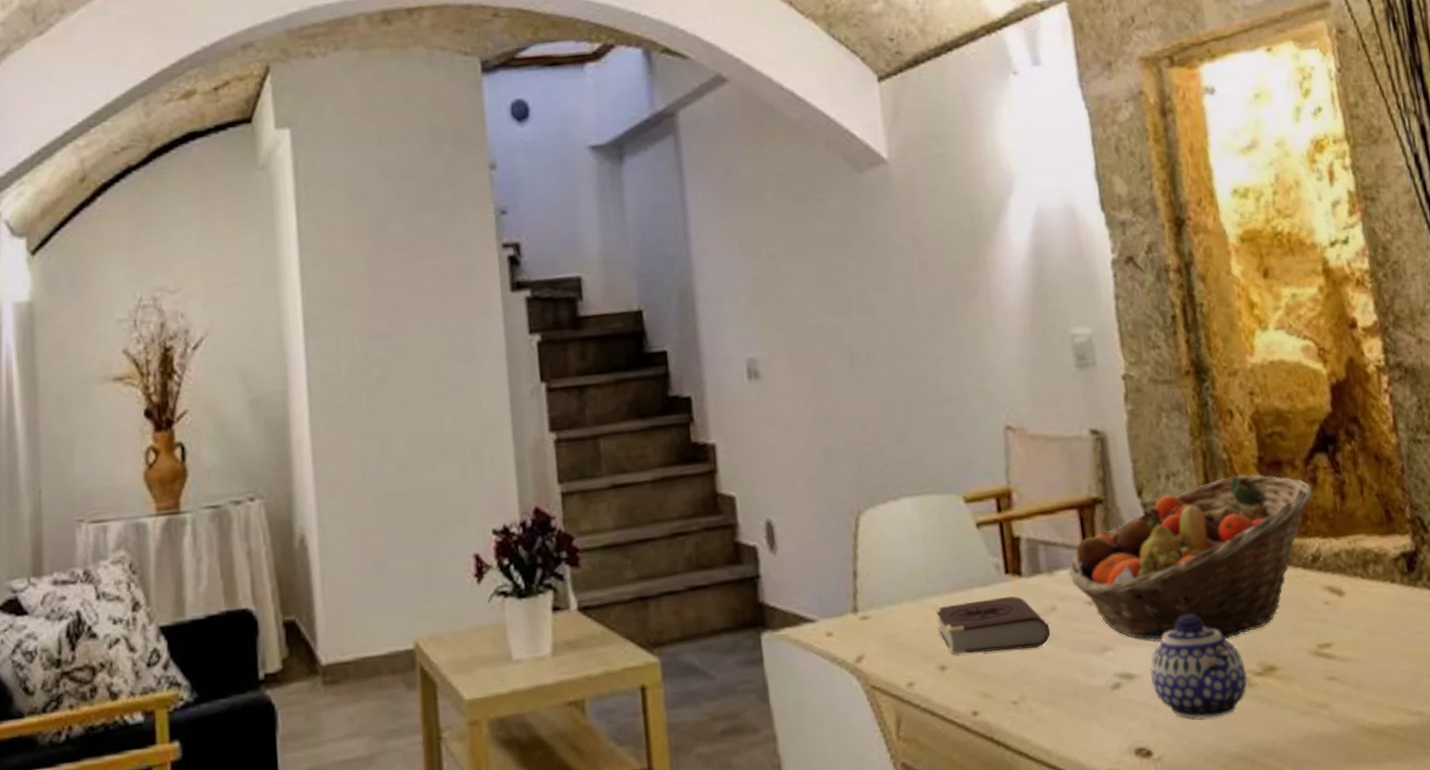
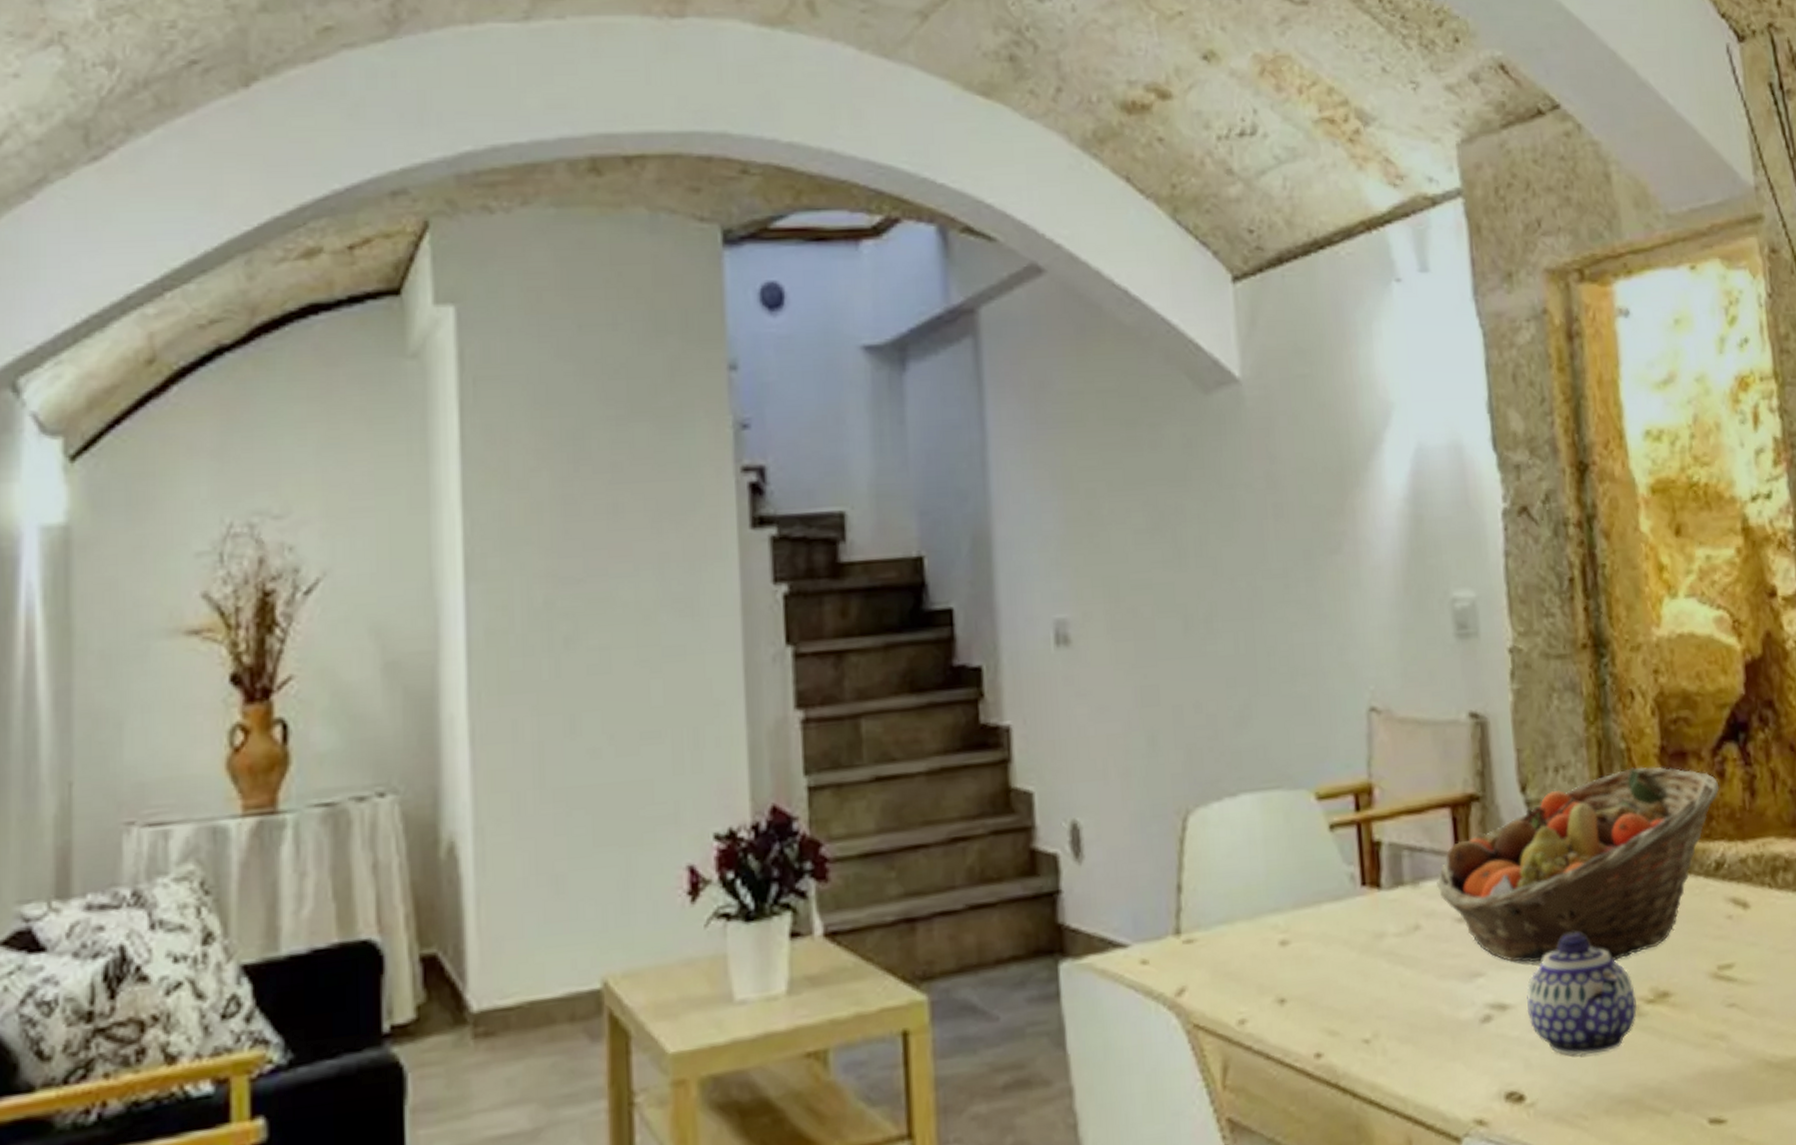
book: present [935,596,1051,655] -> none [1275,912,1412,985]

